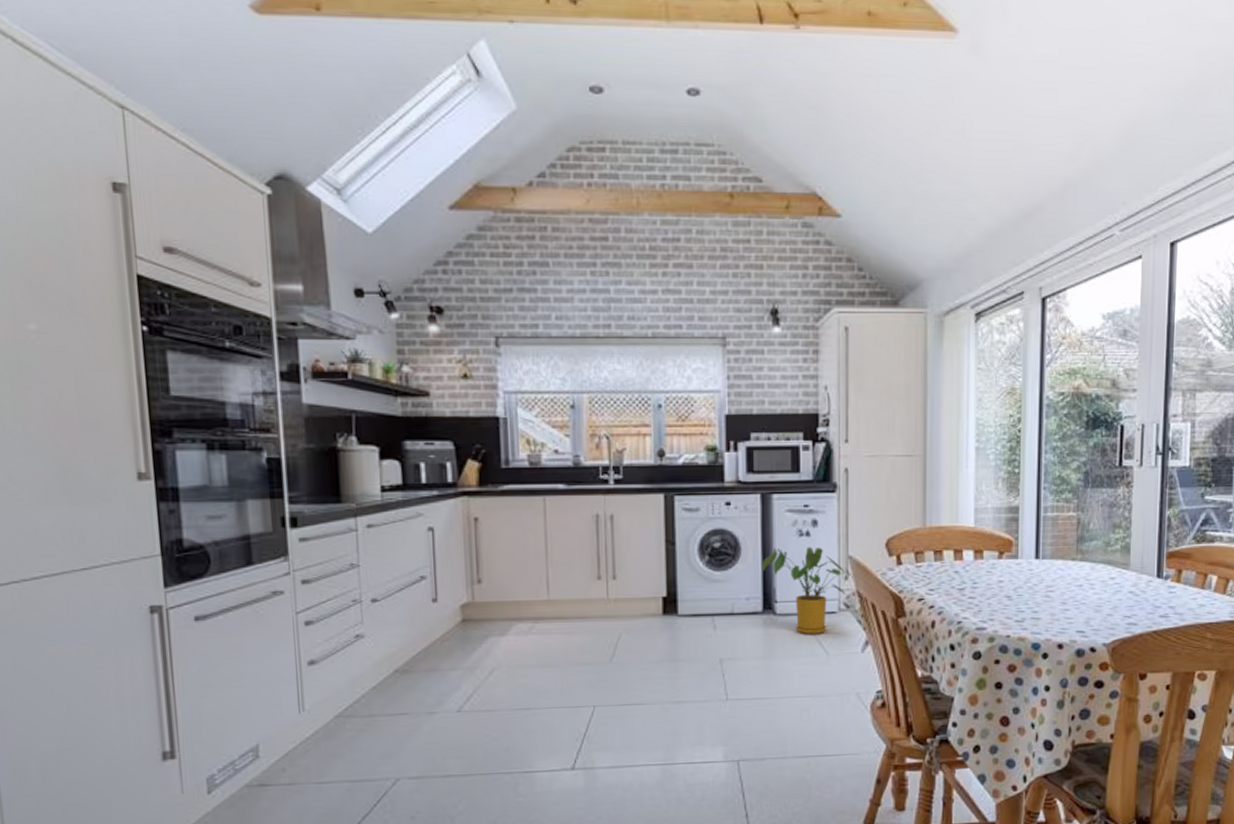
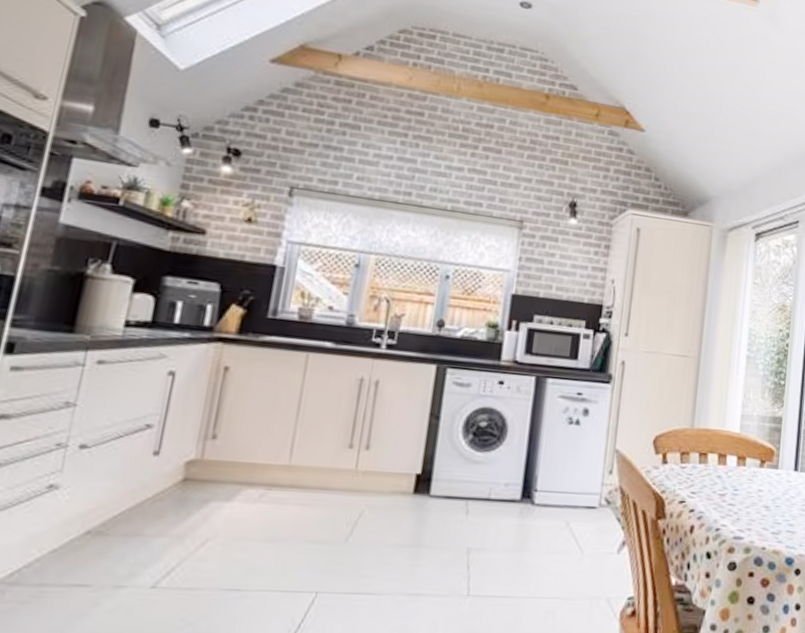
house plant: present [762,546,853,635] -> none [526,433,617,530]

